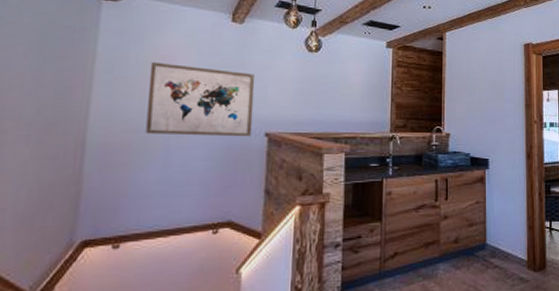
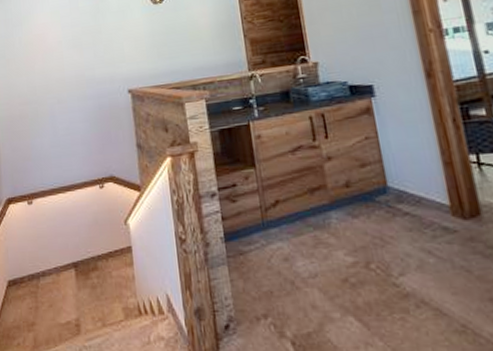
wall art: present [145,61,255,137] -> none [30,36,117,104]

